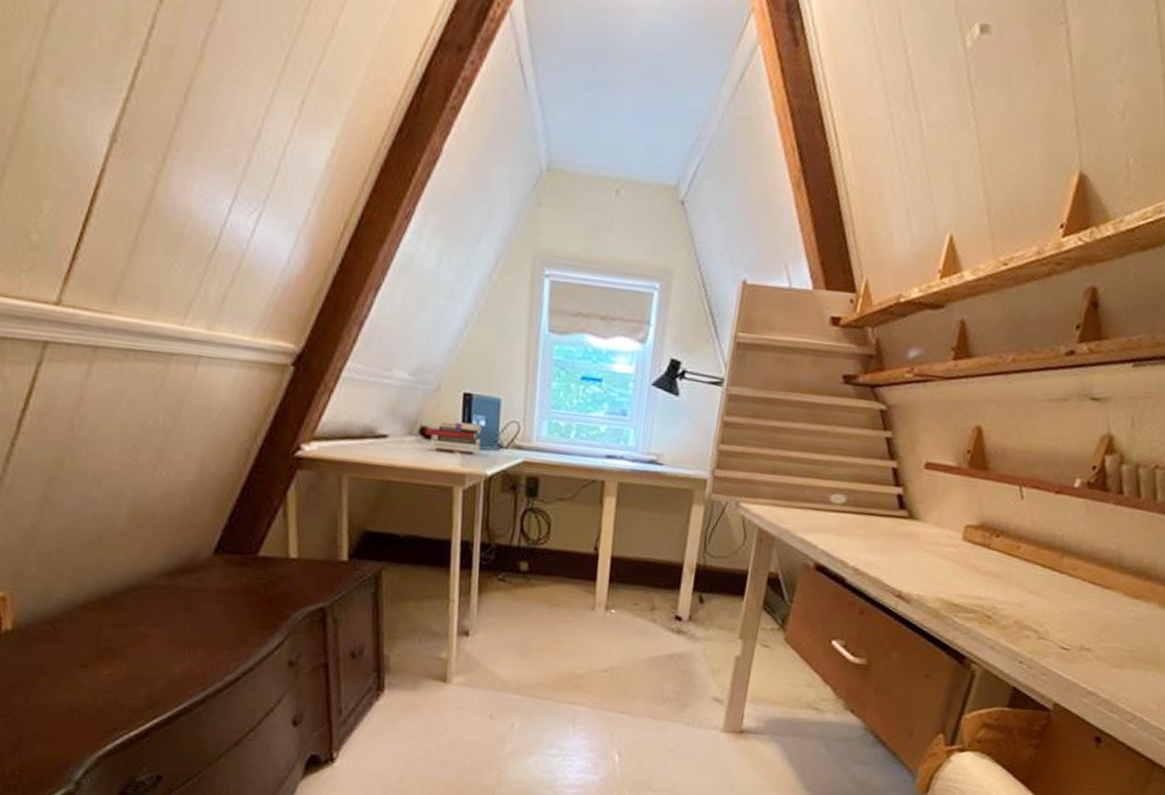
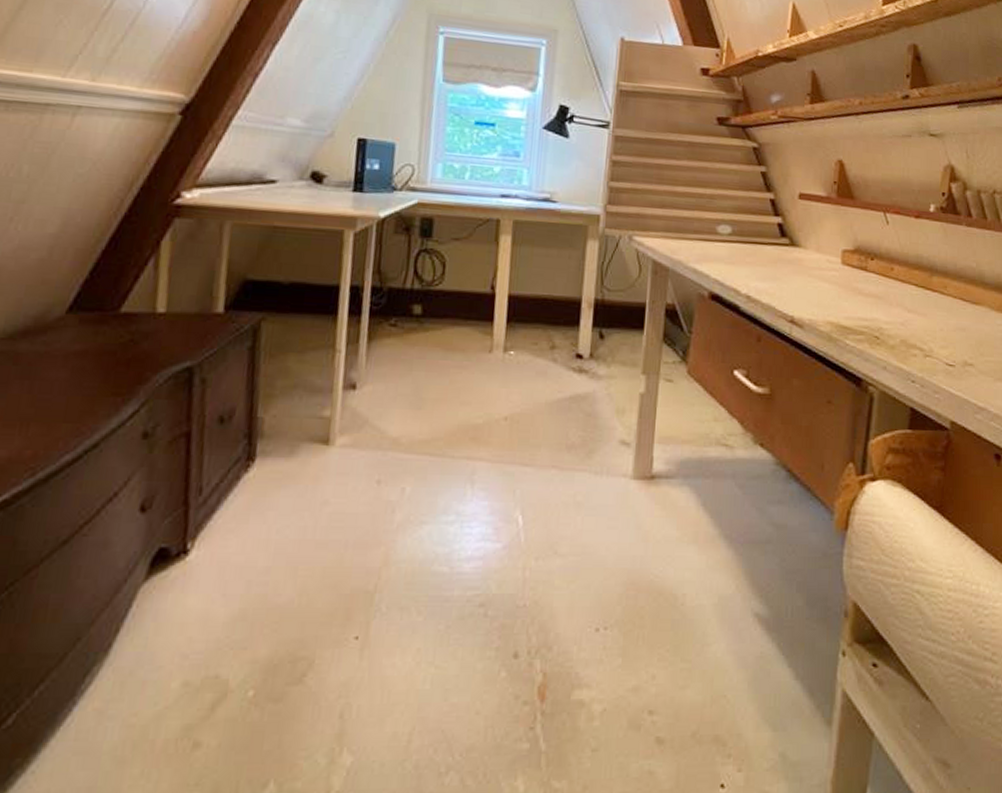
books: present [425,420,482,455] -> none [316,164,376,198]

